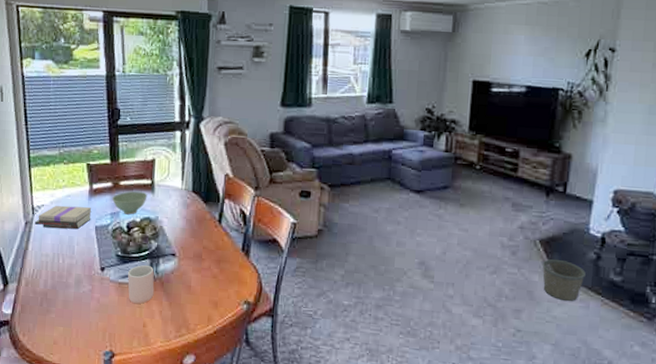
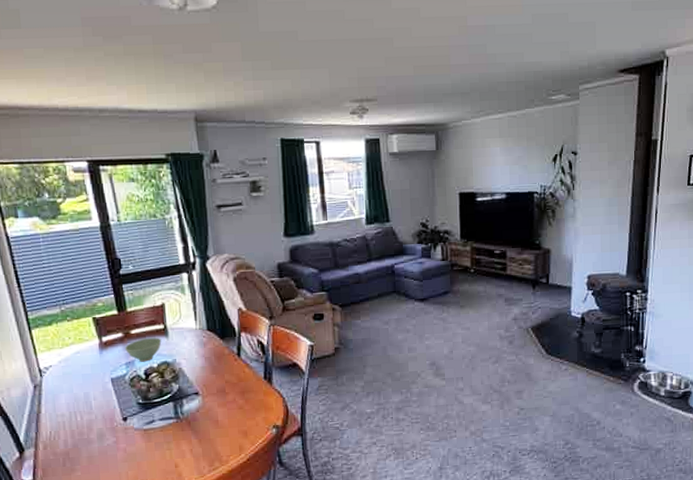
books: present [34,205,92,230] -> none [44,361,106,388]
cup: present [127,265,154,304] -> none [152,408,182,447]
basket: present [542,258,586,301] -> none [535,342,572,377]

